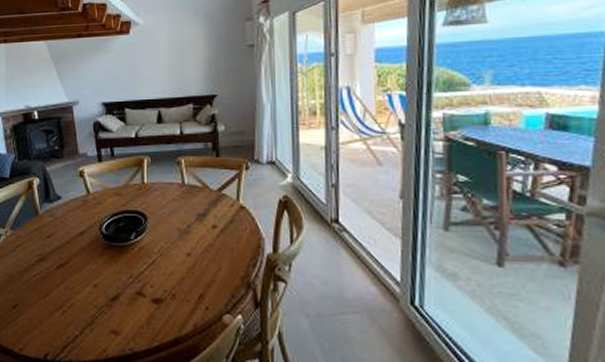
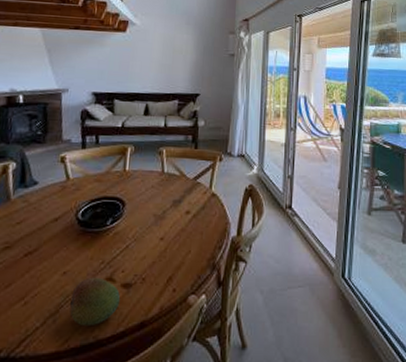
fruit: none [104,290,153,339] -> present [70,277,121,327]

